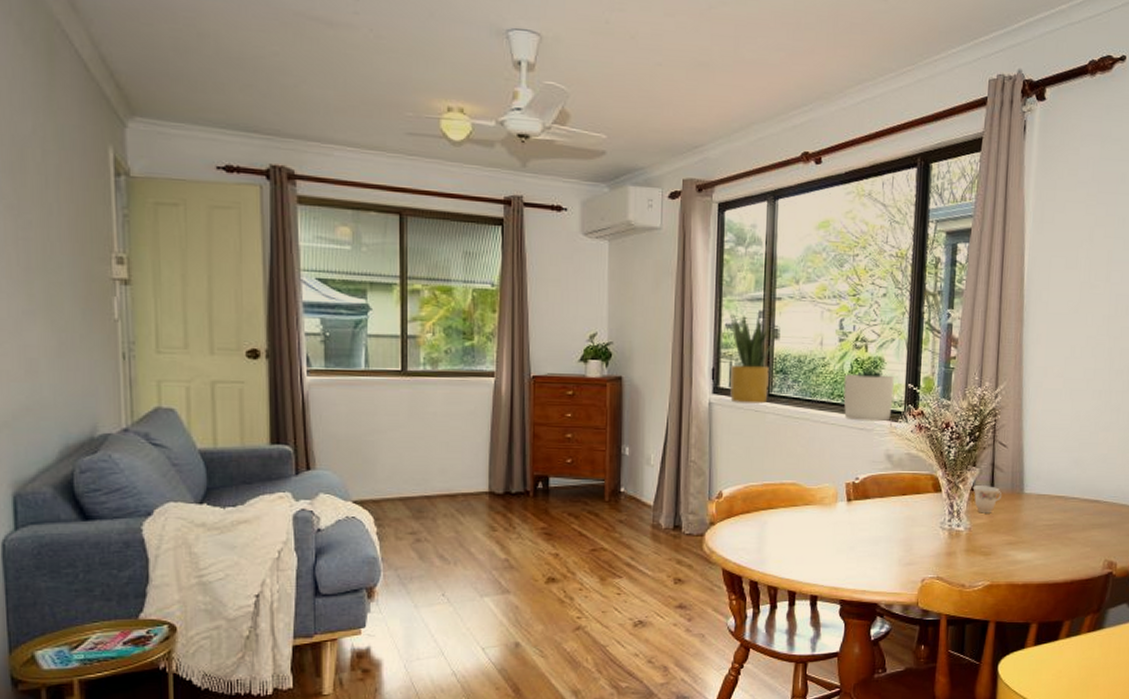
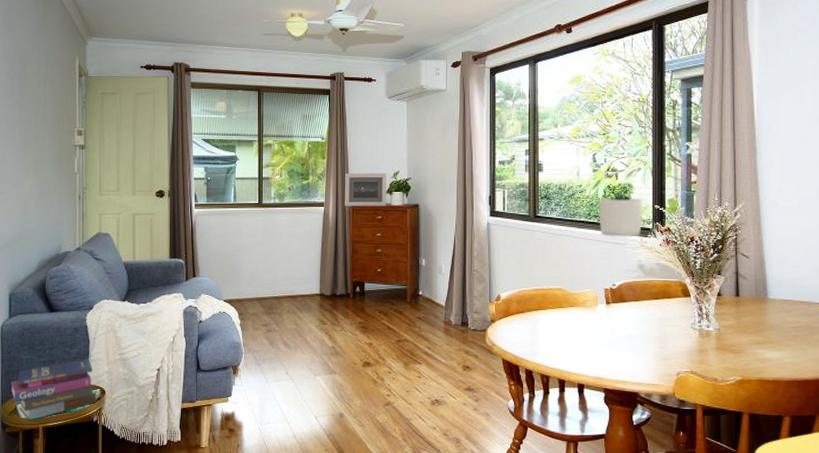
books: none [22,583,164,673] -> present [10,358,97,421]
picture frame: none [523,332,581,379] -> present [345,173,387,207]
planter: present [730,312,776,405] -> none [502,151,540,225]
teacup: present [972,486,1001,513] -> none [719,291,746,316]

